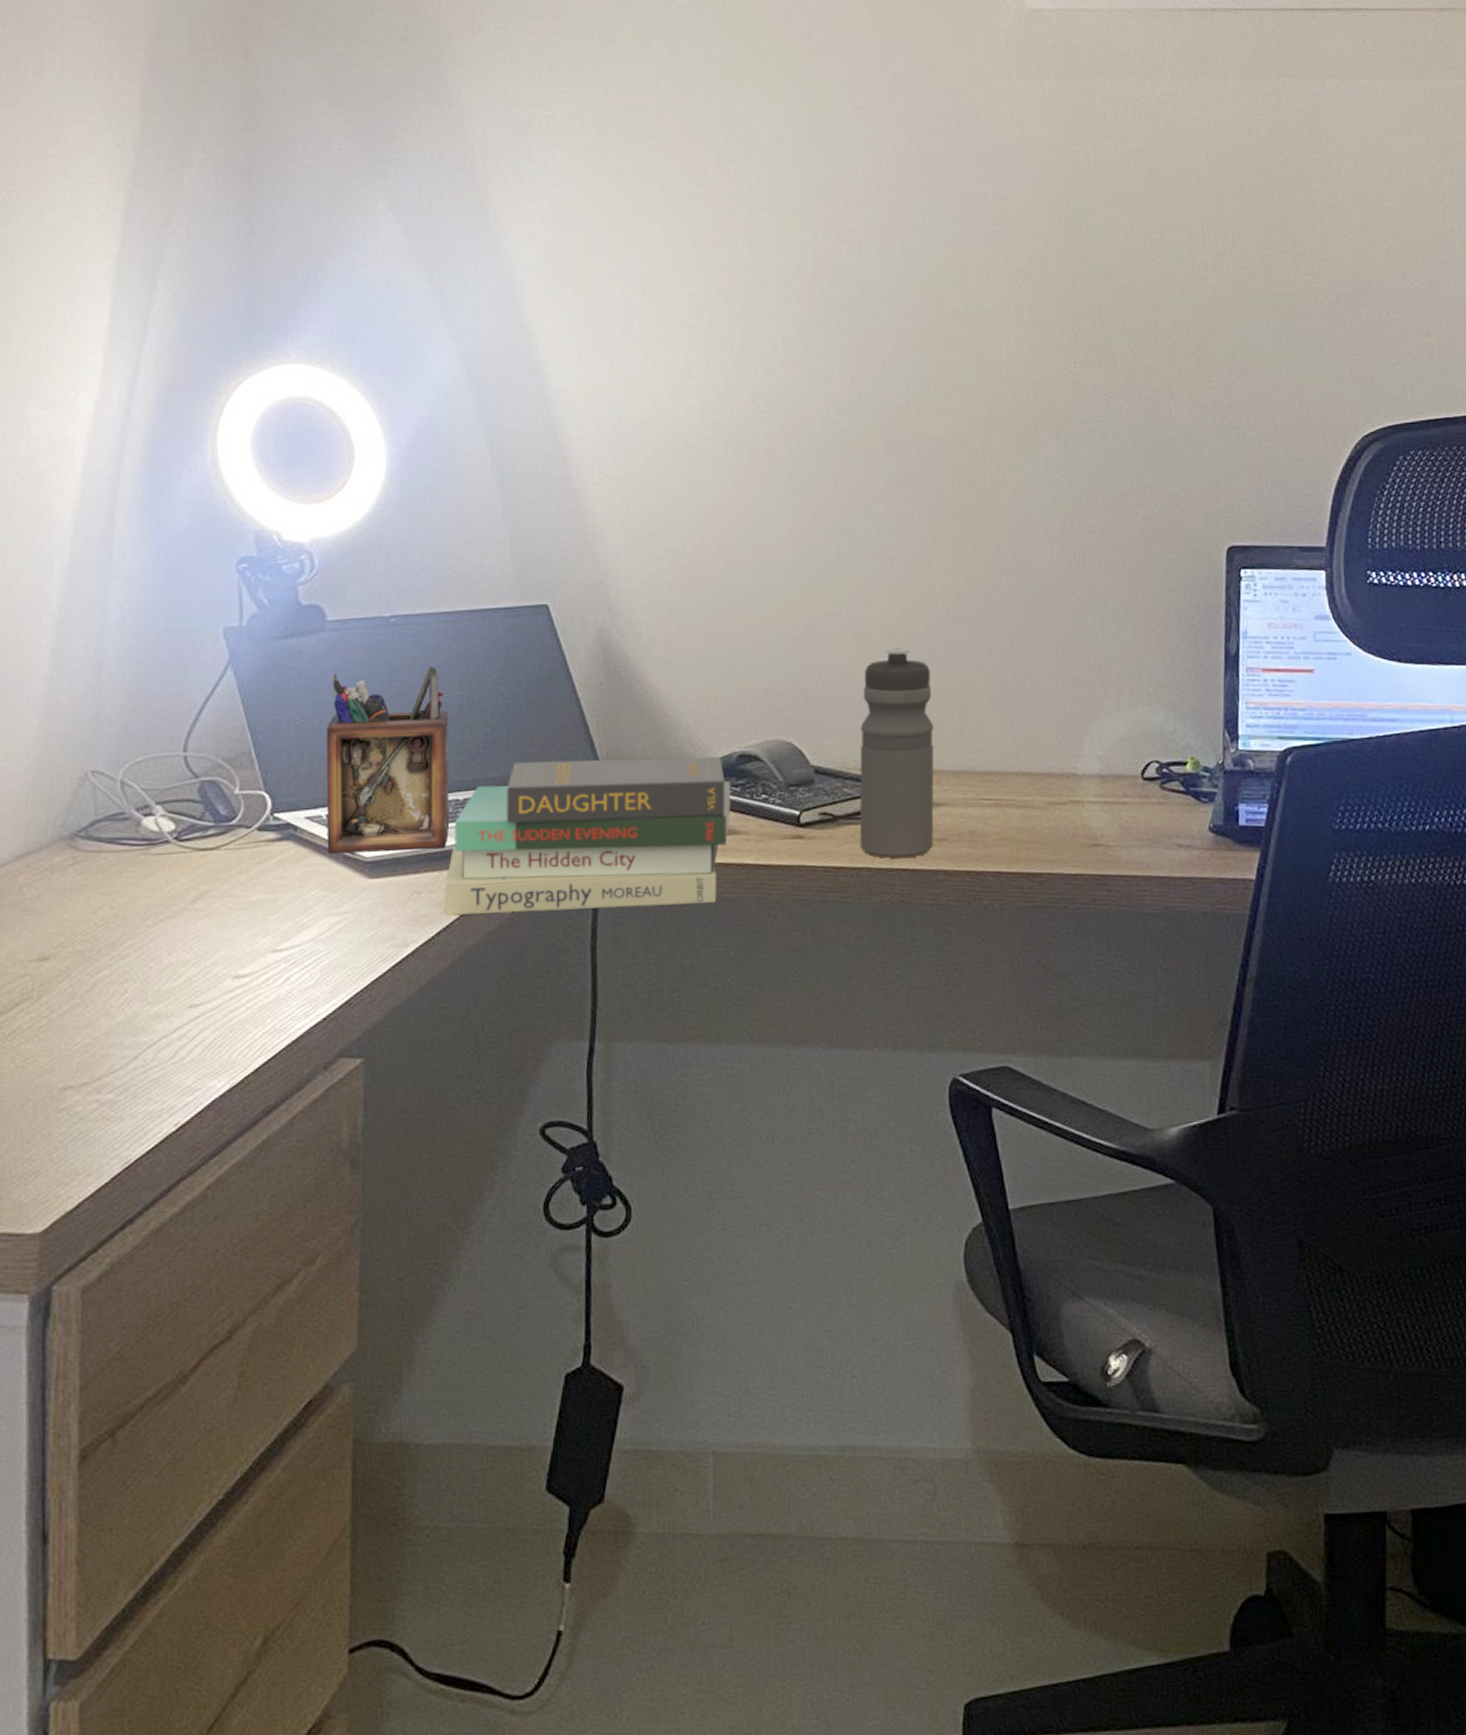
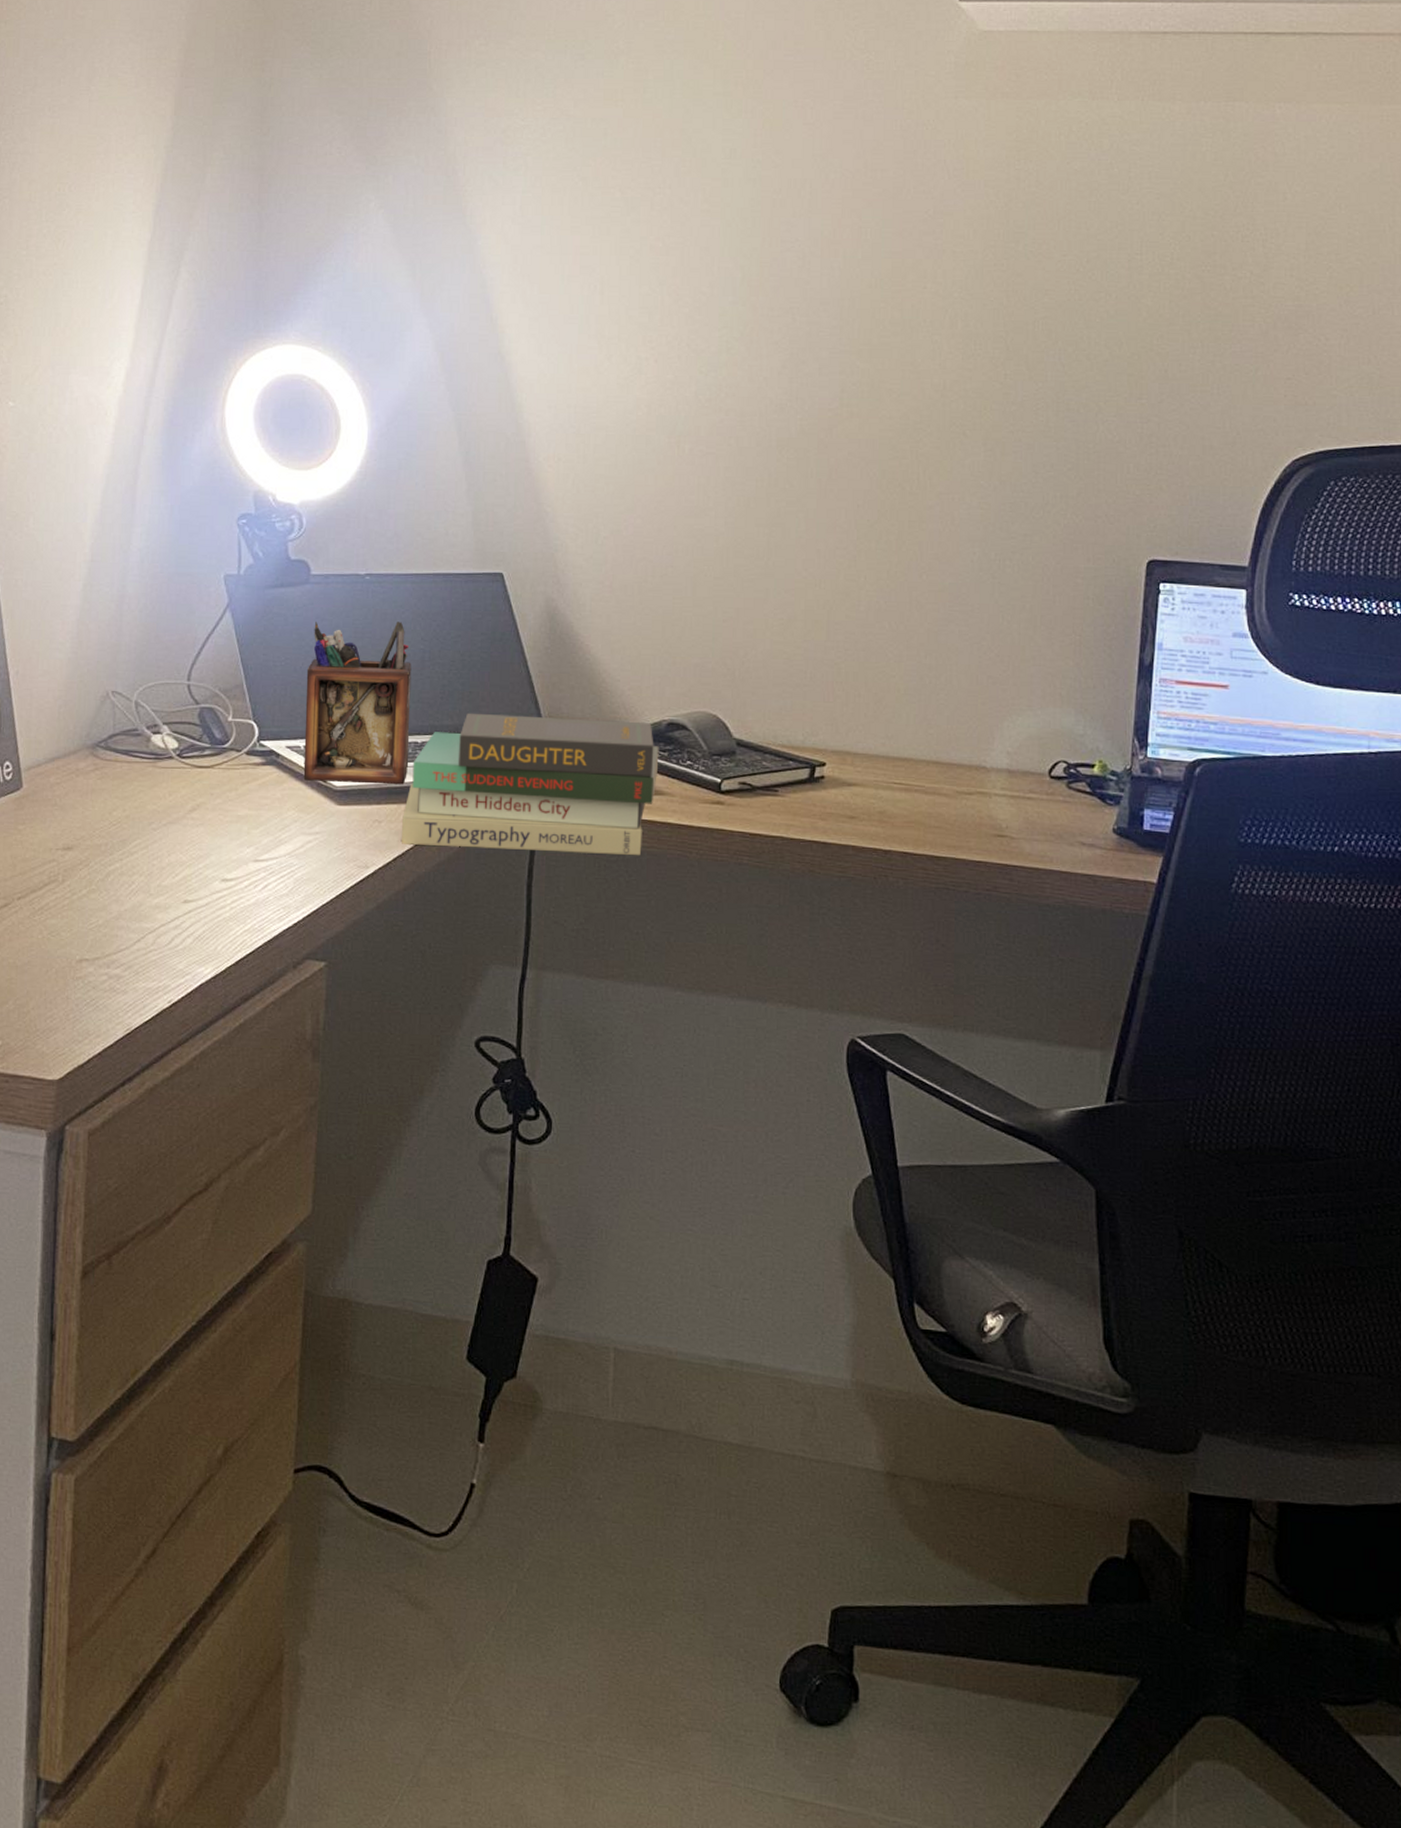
water bottle: present [859,648,934,858] -> none [775,635,850,831]

